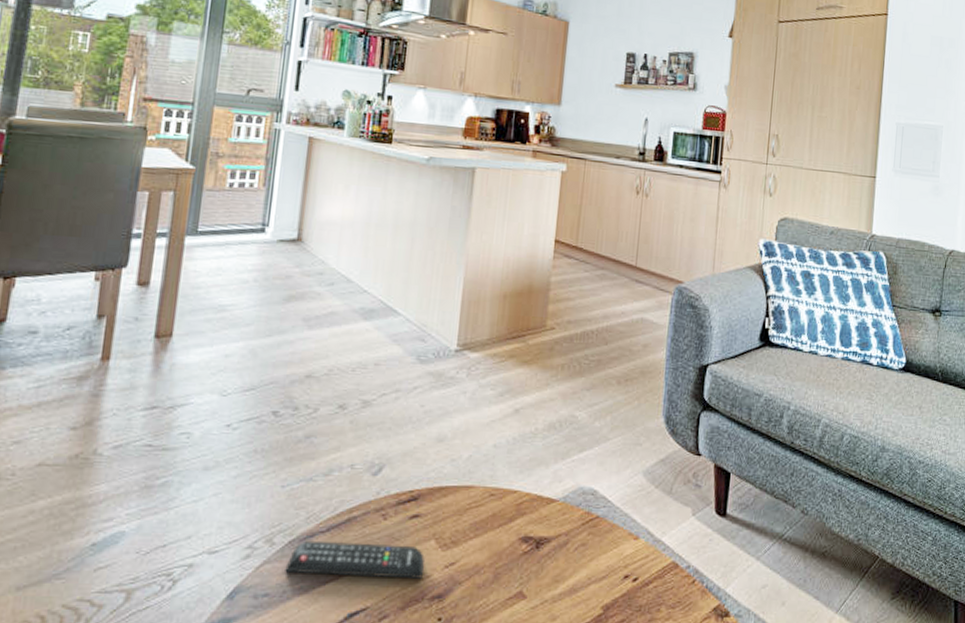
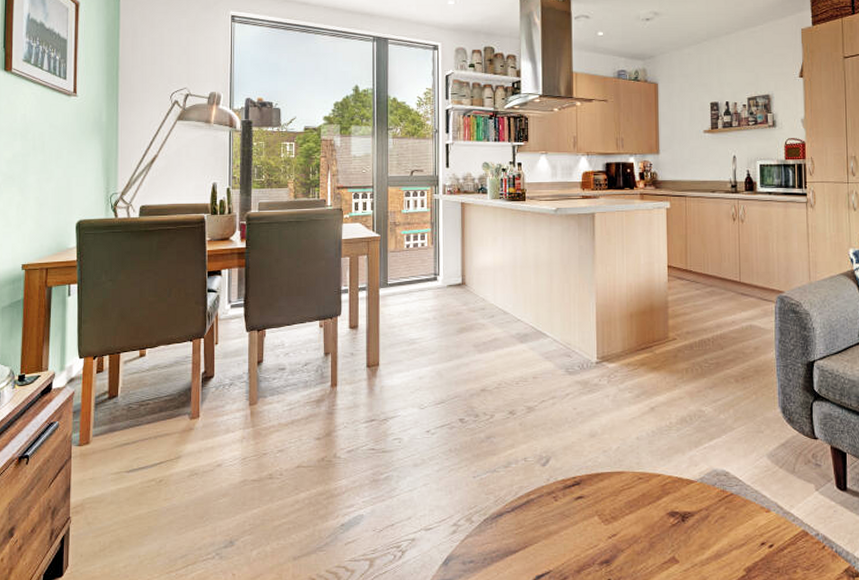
remote control: present [285,540,425,579] -> none [484,519,591,547]

